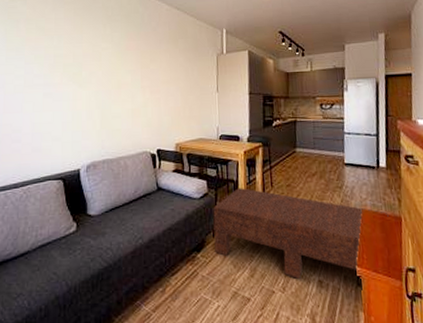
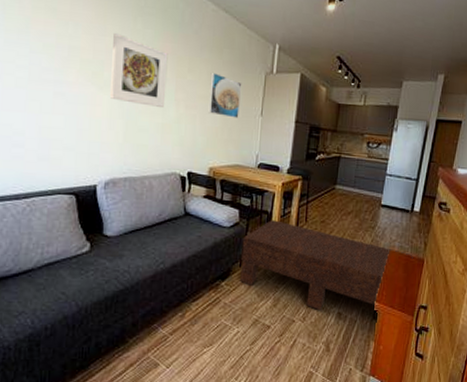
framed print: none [88,40,133,95] -> present [110,33,168,107]
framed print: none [169,59,198,97] -> present [208,72,242,118]

